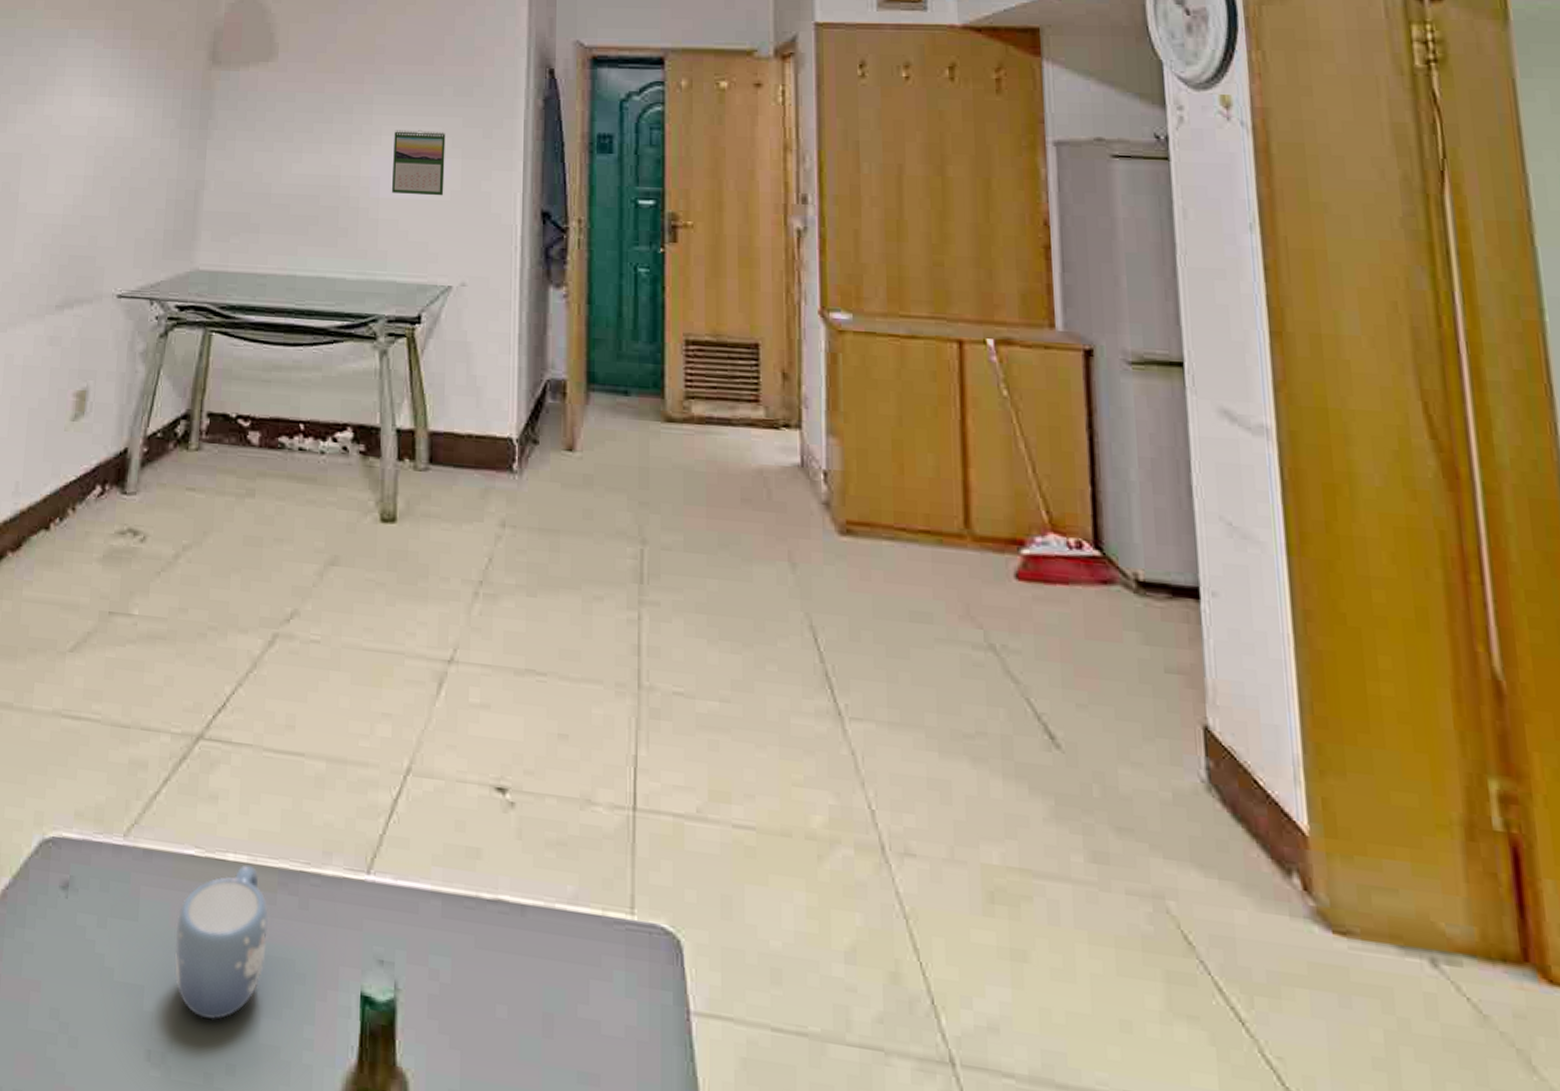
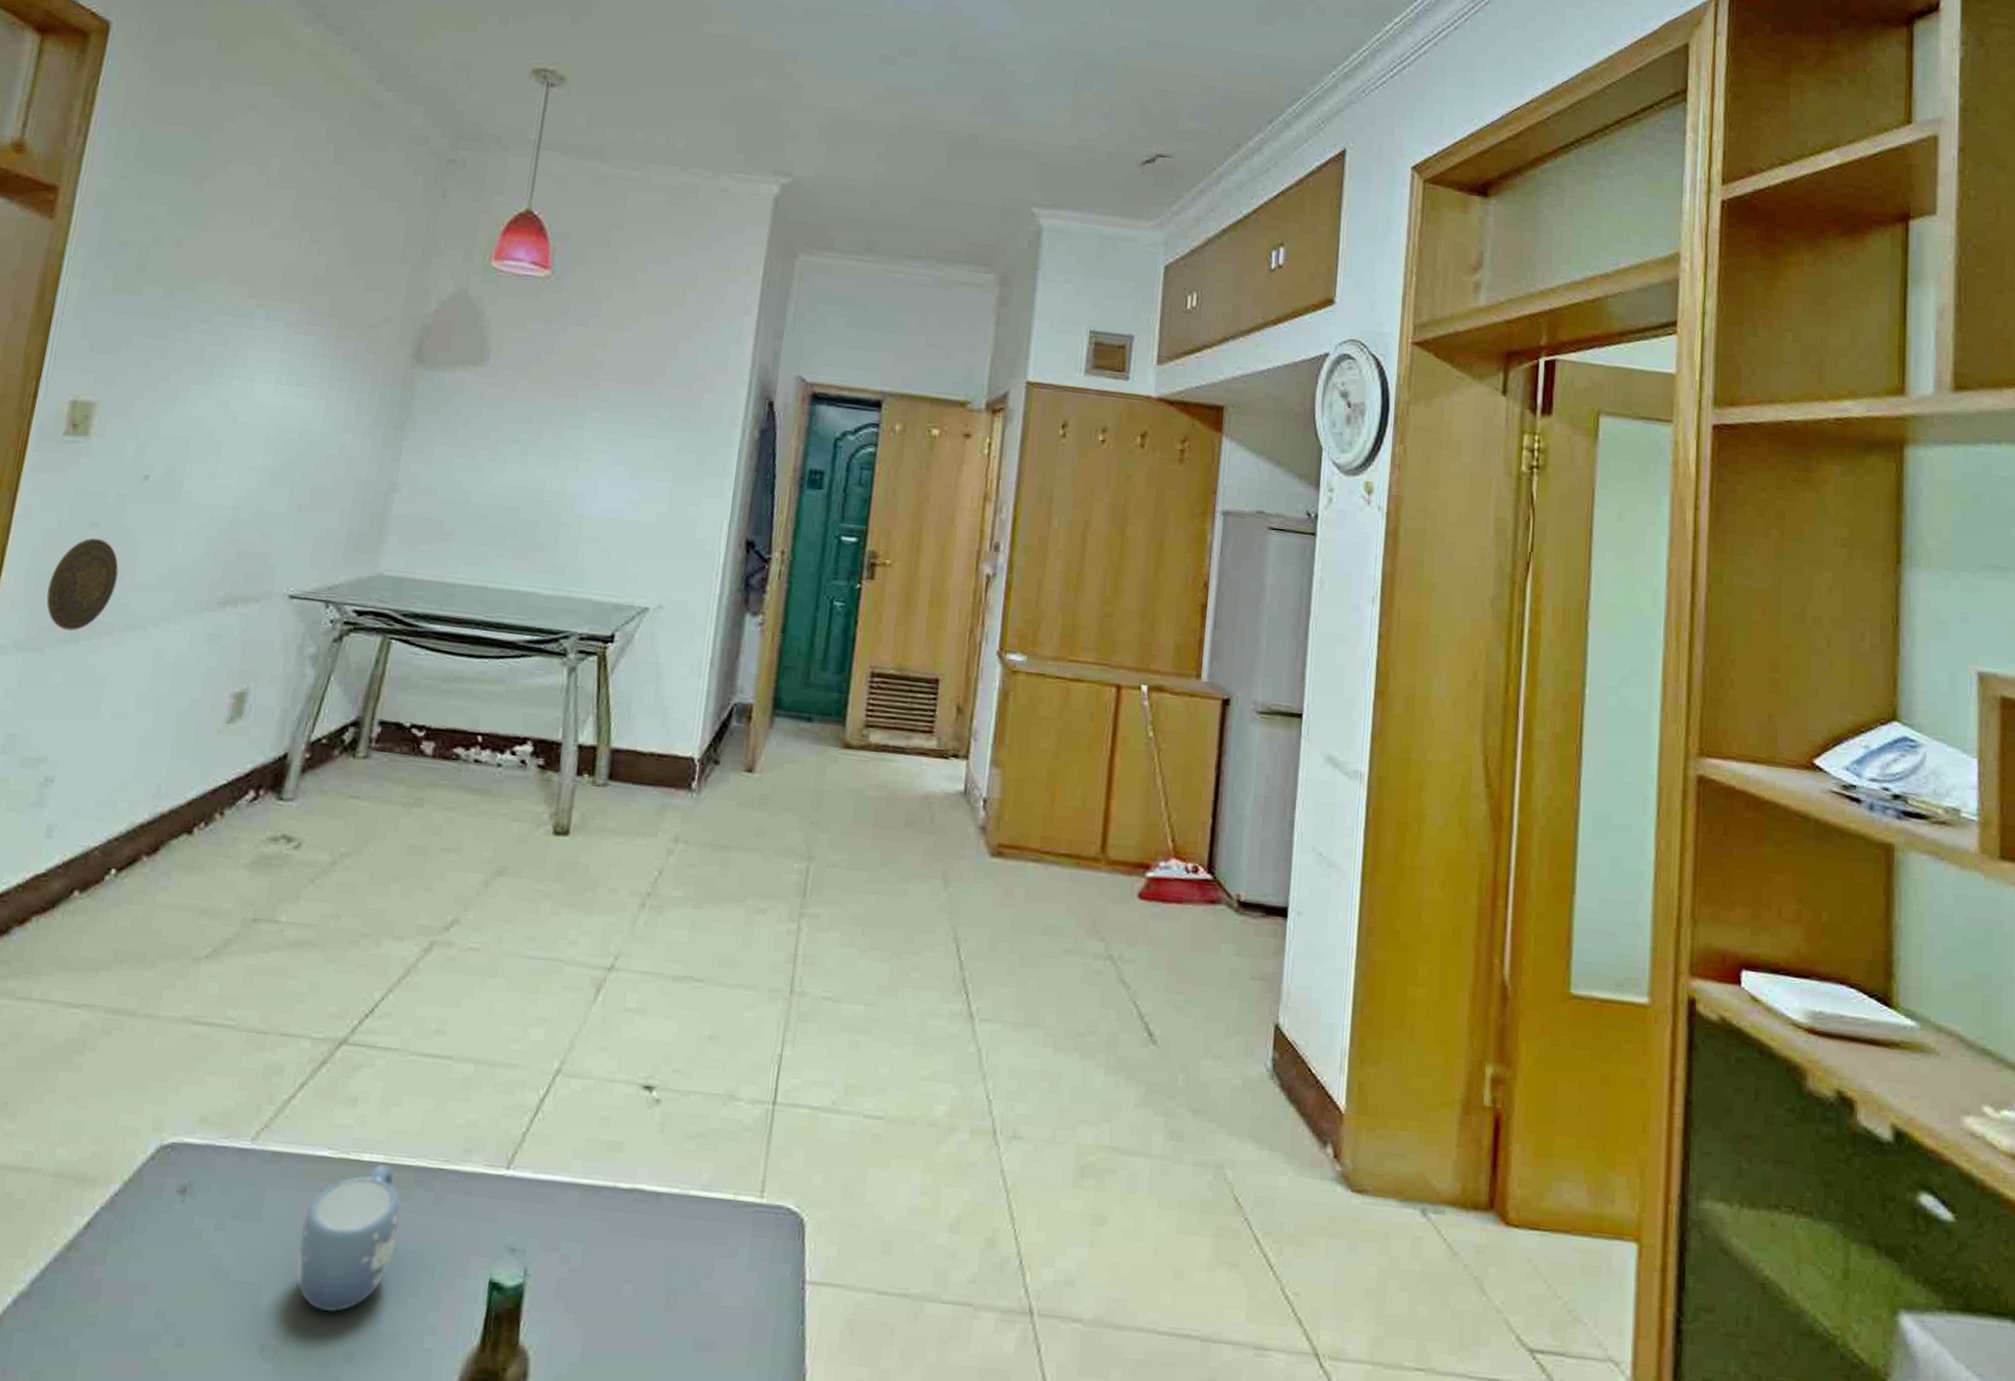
calendar: present [392,129,446,196] -> none [597,448,658,518]

